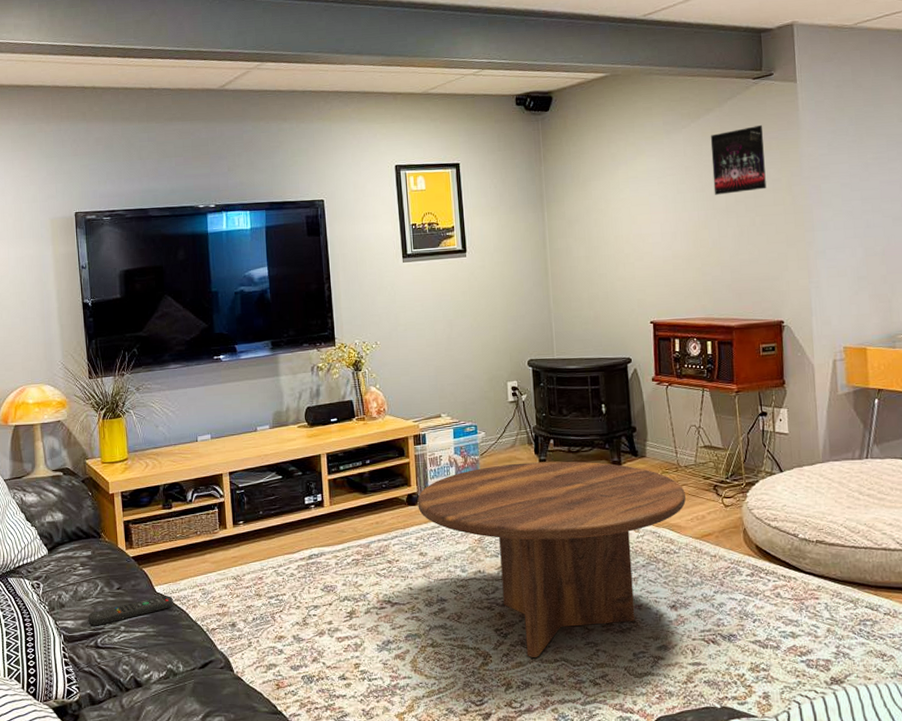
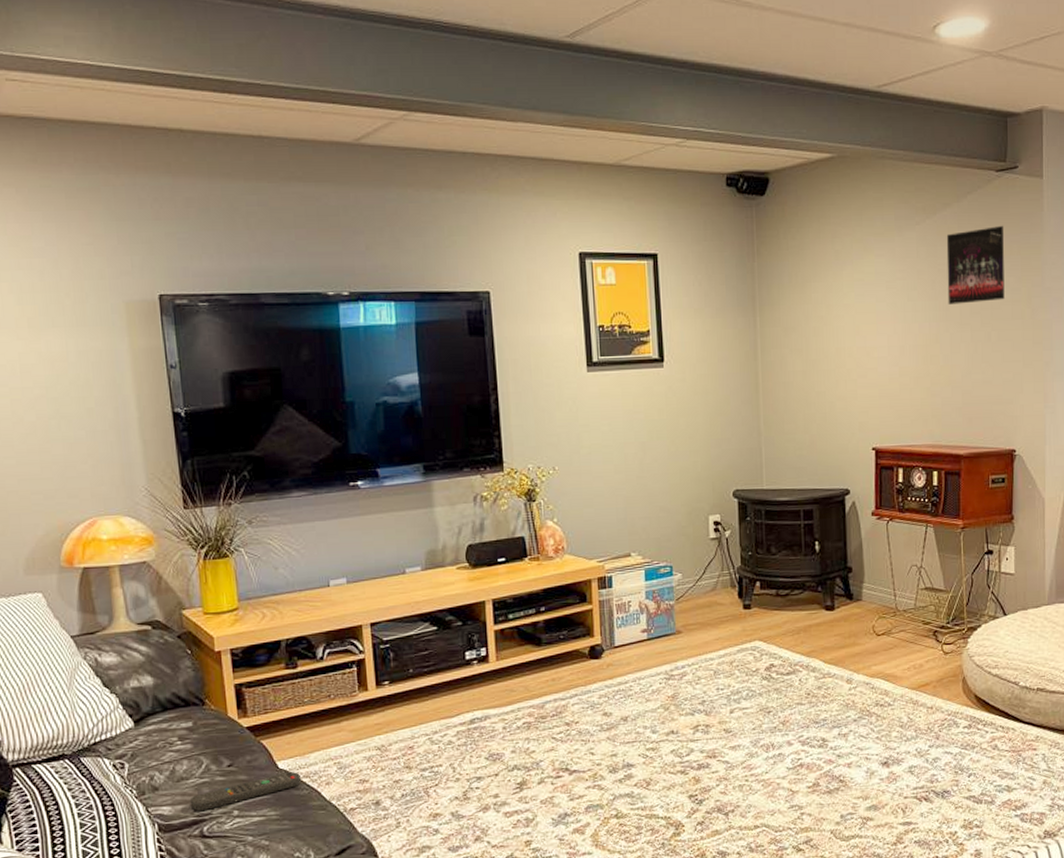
coffee table: present [417,461,686,657] -> none [601,606,903,825]

